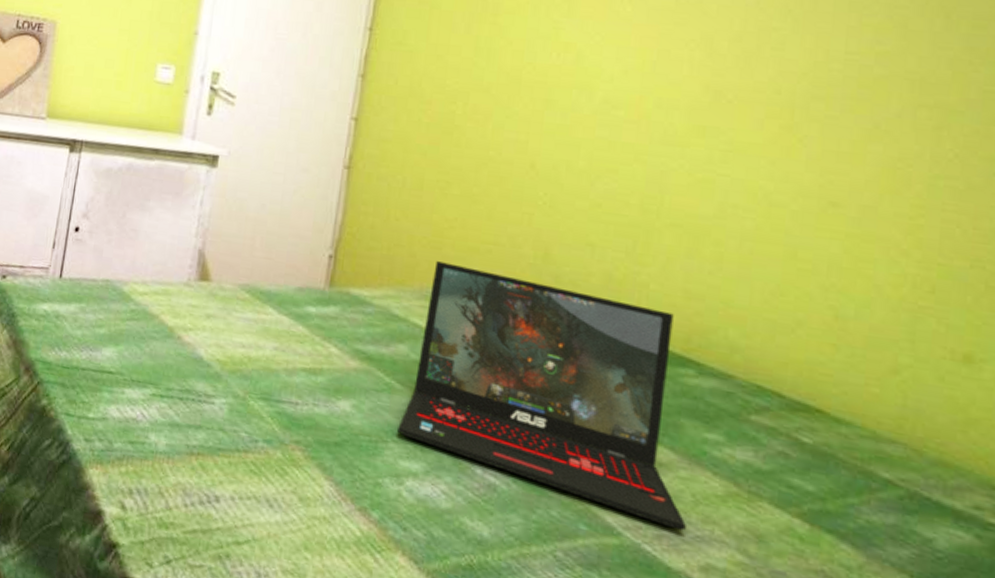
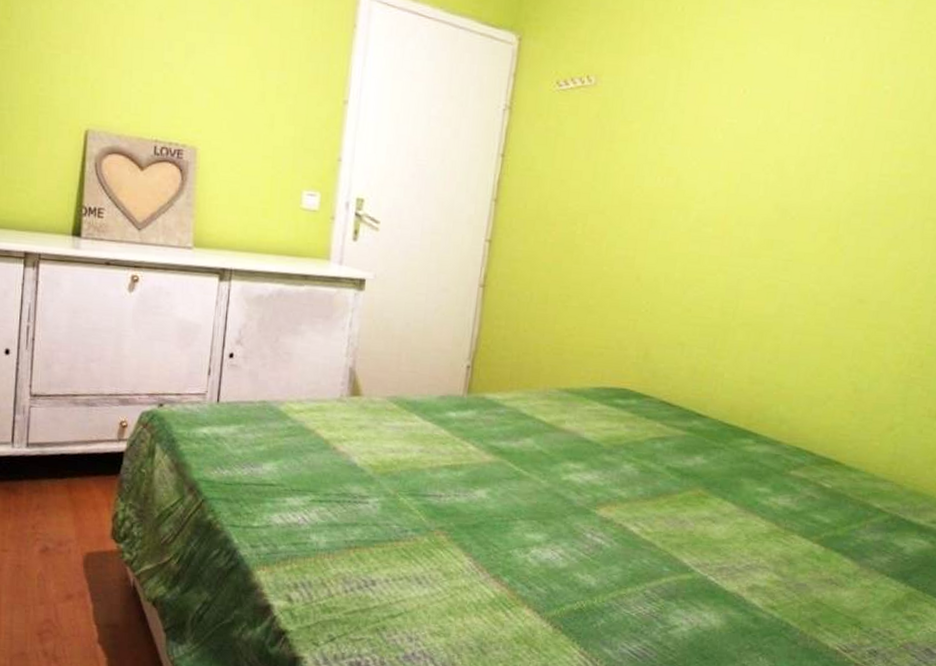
laptop: present [397,261,688,531] -> none [525,365,741,563]

